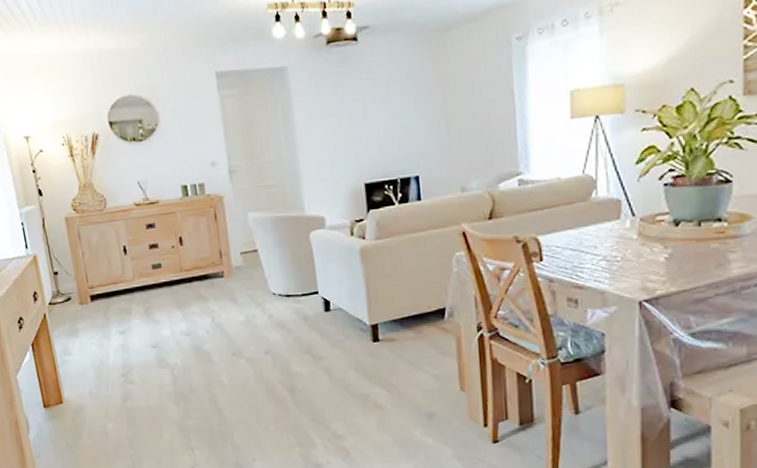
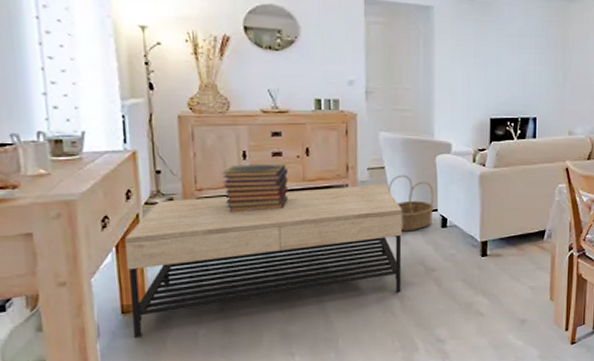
coffee table: none [38,268,290,431] -> present [125,184,402,339]
book stack: none [108,255,170,308] -> present [222,163,289,213]
basket: none [263,256,315,318] -> present [387,175,435,232]

